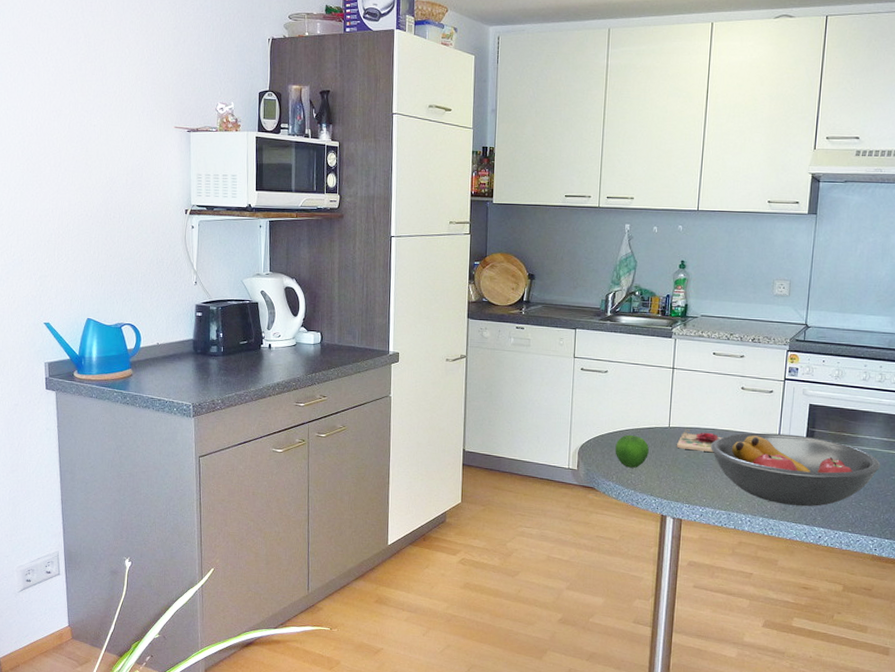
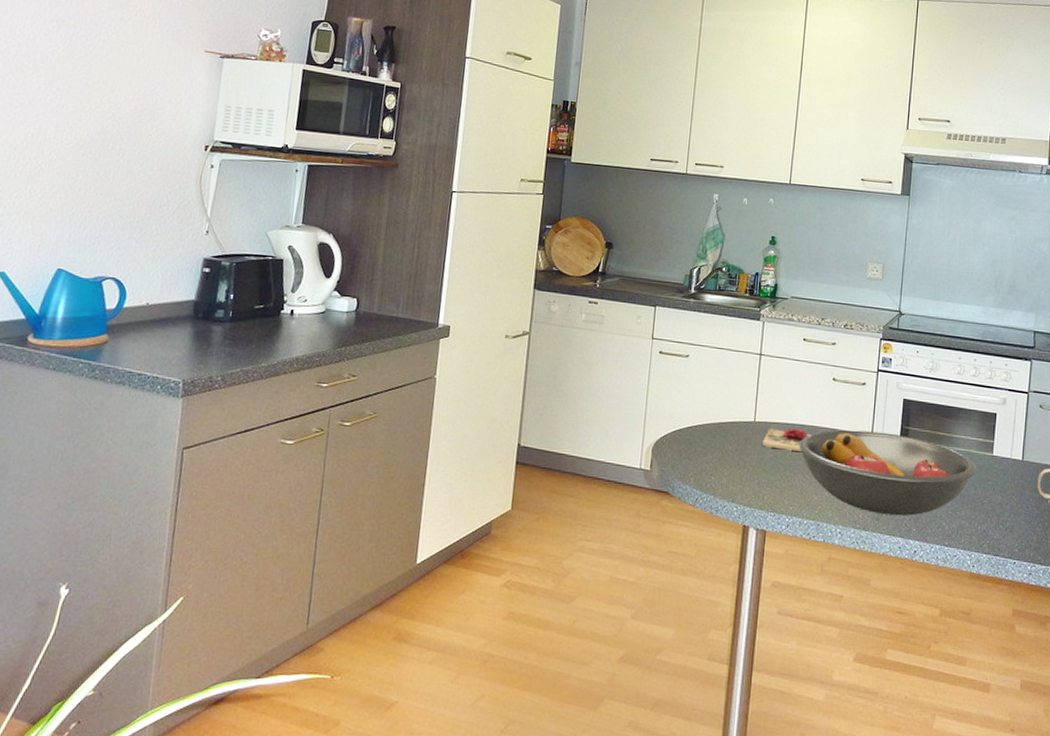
apple: present [615,434,649,468] -> none [693,429,732,469]

